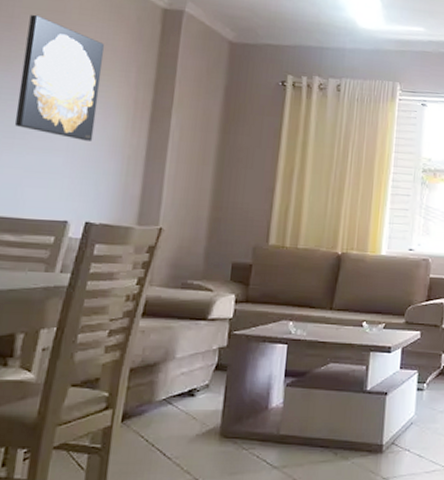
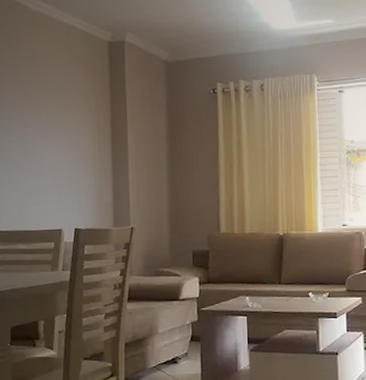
wall art: present [14,14,105,141] -> none [10,64,70,163]

